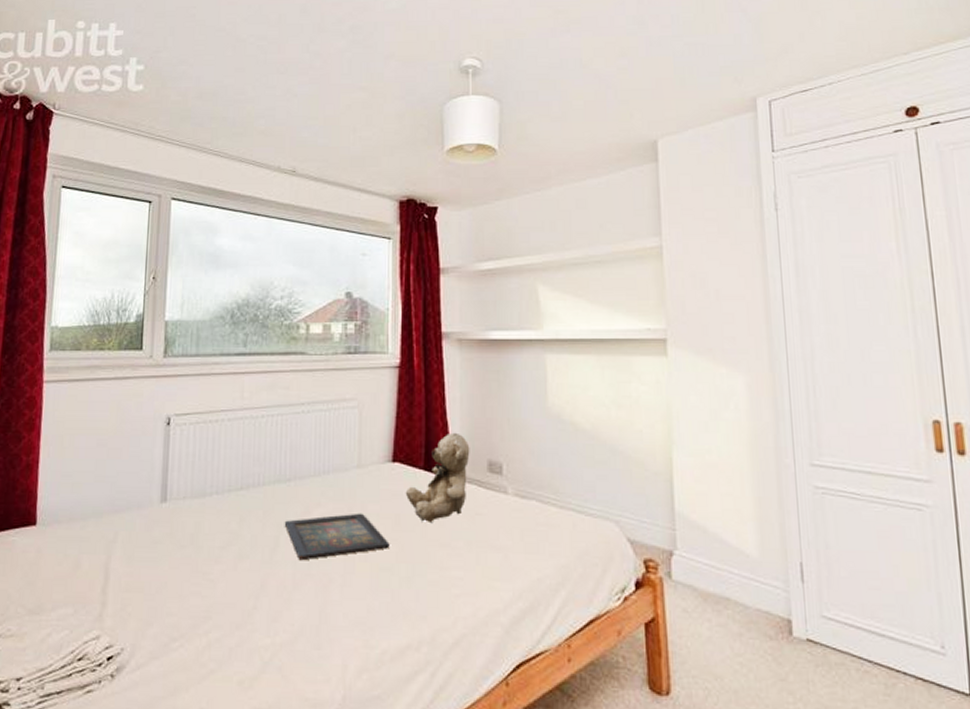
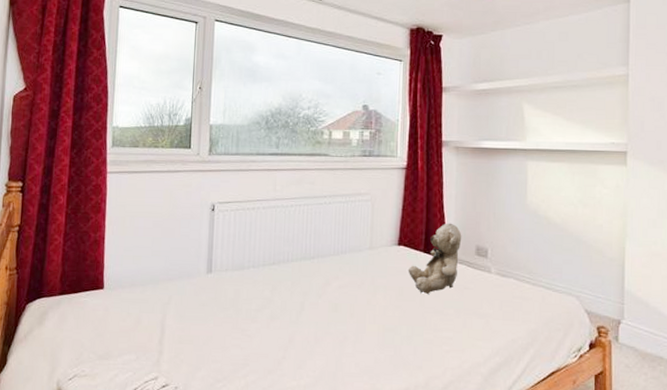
icon panel: present [284,513,390,561] -> none [308,285,394,322]

